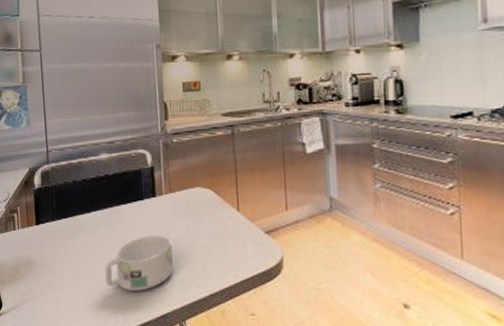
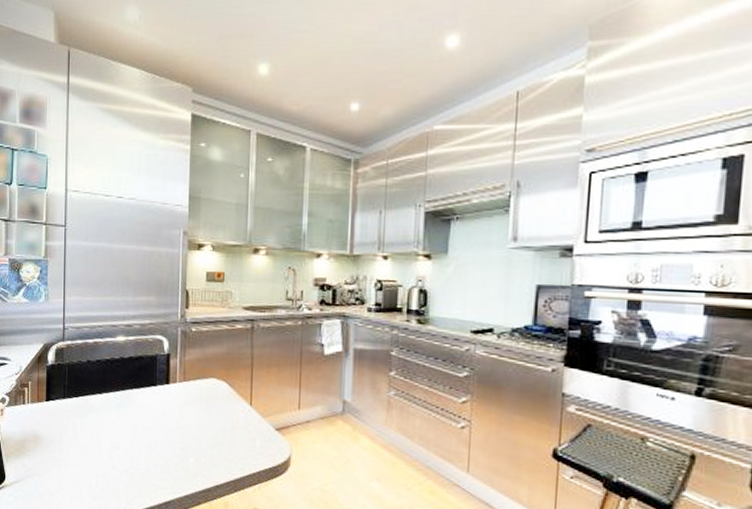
mug: present [105,235,174,291] -> none [111,422,182,476]

